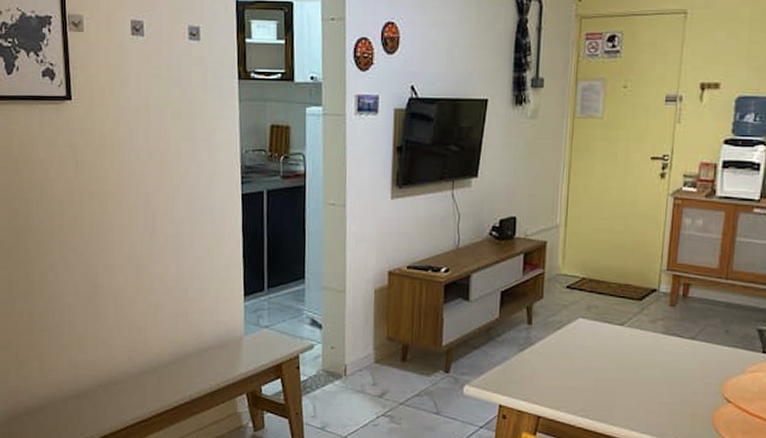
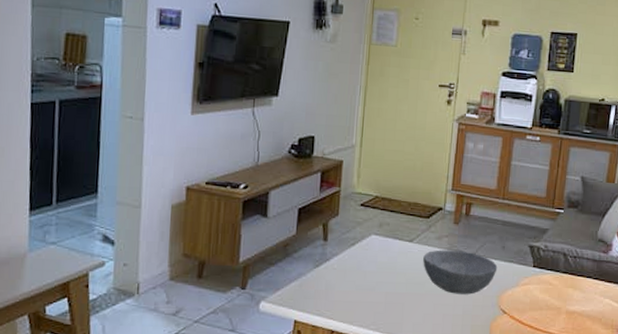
bowl: none [635,334,721,382] -> present [423,250,498,295]

